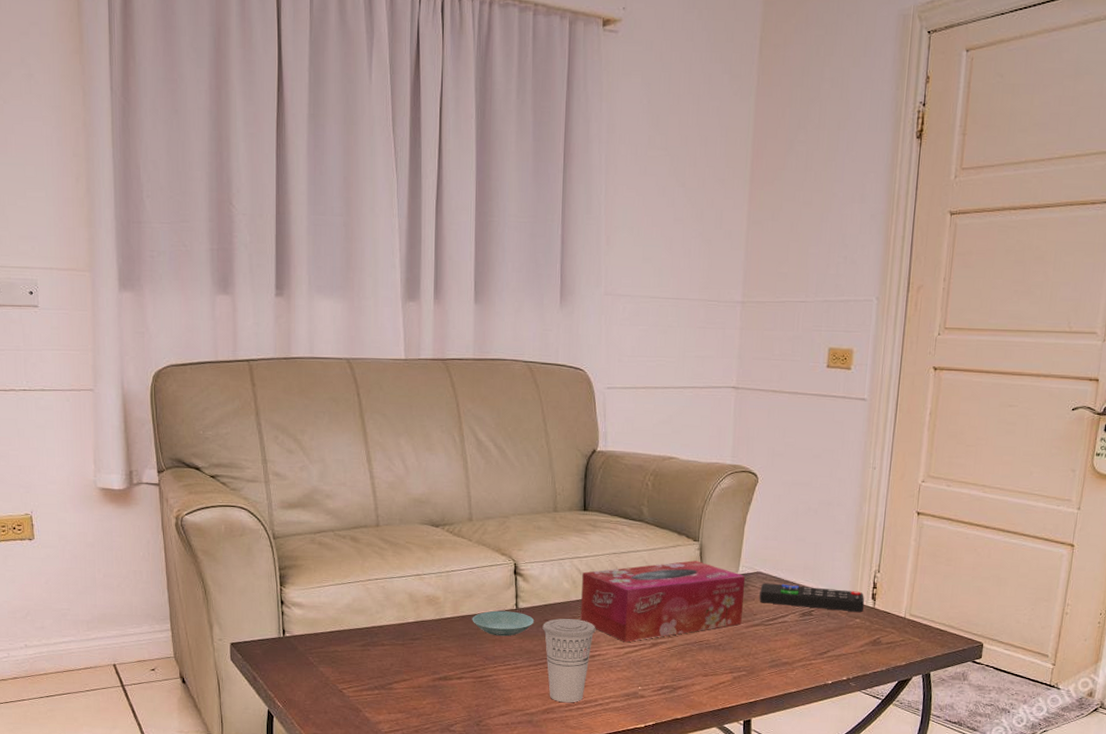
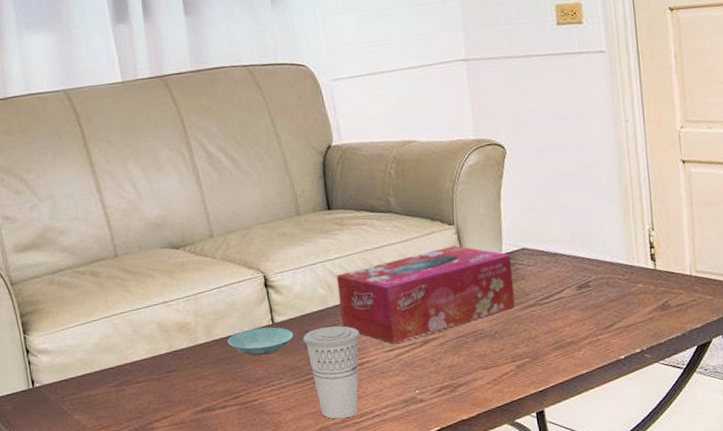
remote control: present [759,583,865,613] -> none [528,253,645,281]

